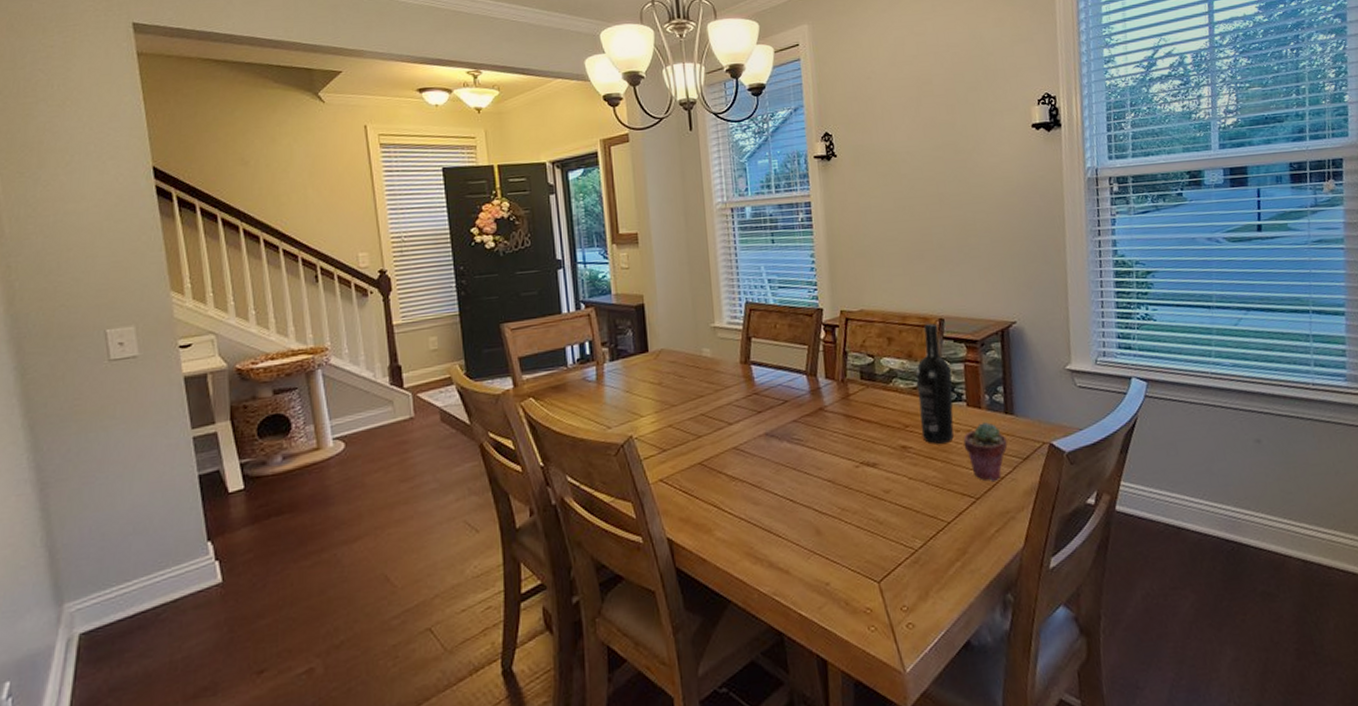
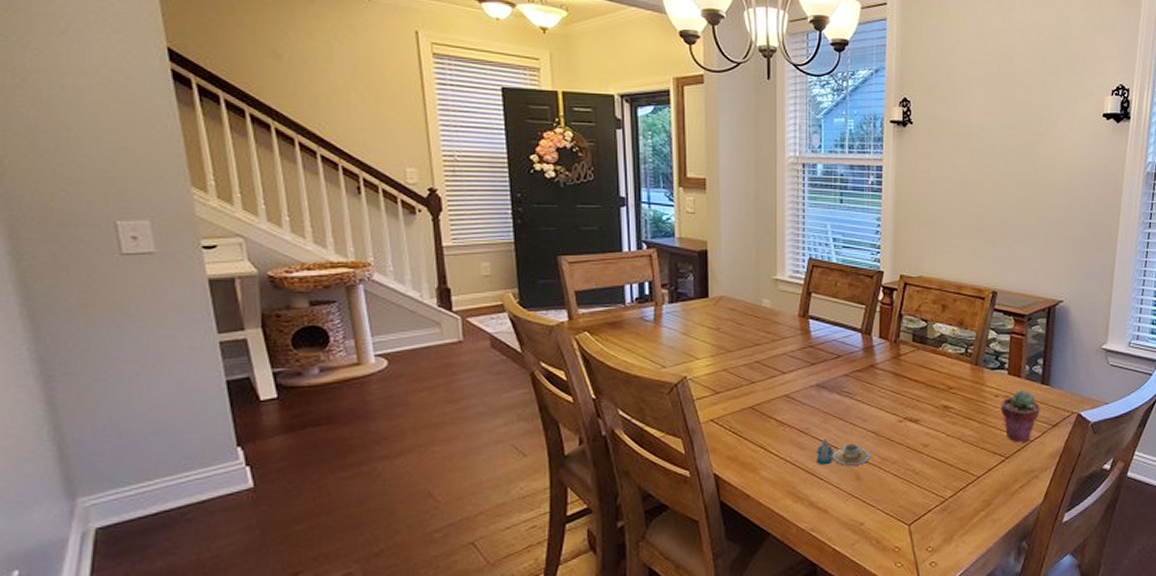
salt and pepper shaker set: none [771,491,829,521] -> present [816,438,870,466]
wine bottle: present [916,323,954,444] -> none [963,295,998,406]

